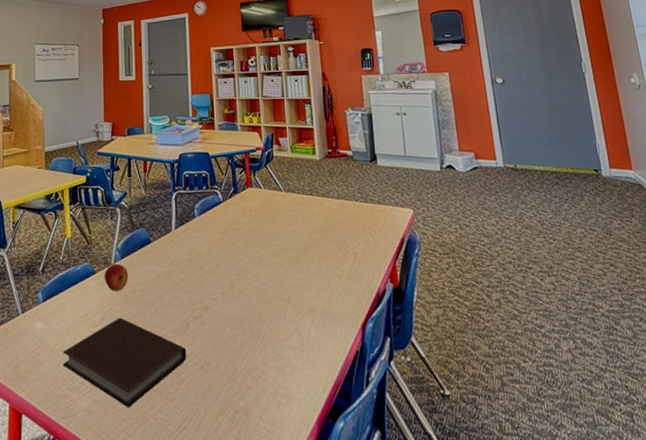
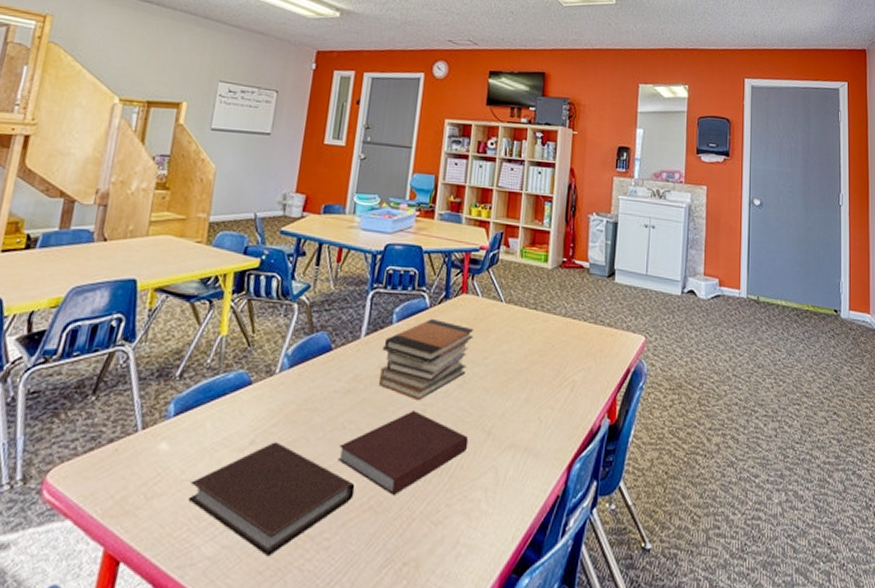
apple: present [104,263,128,291] -> none [262,373,296,408]
notebook: none [169,286,273,357] -> present [338,411,469,497]
book stack: none [190,210,263,277] -> present [379,318,474,400]

